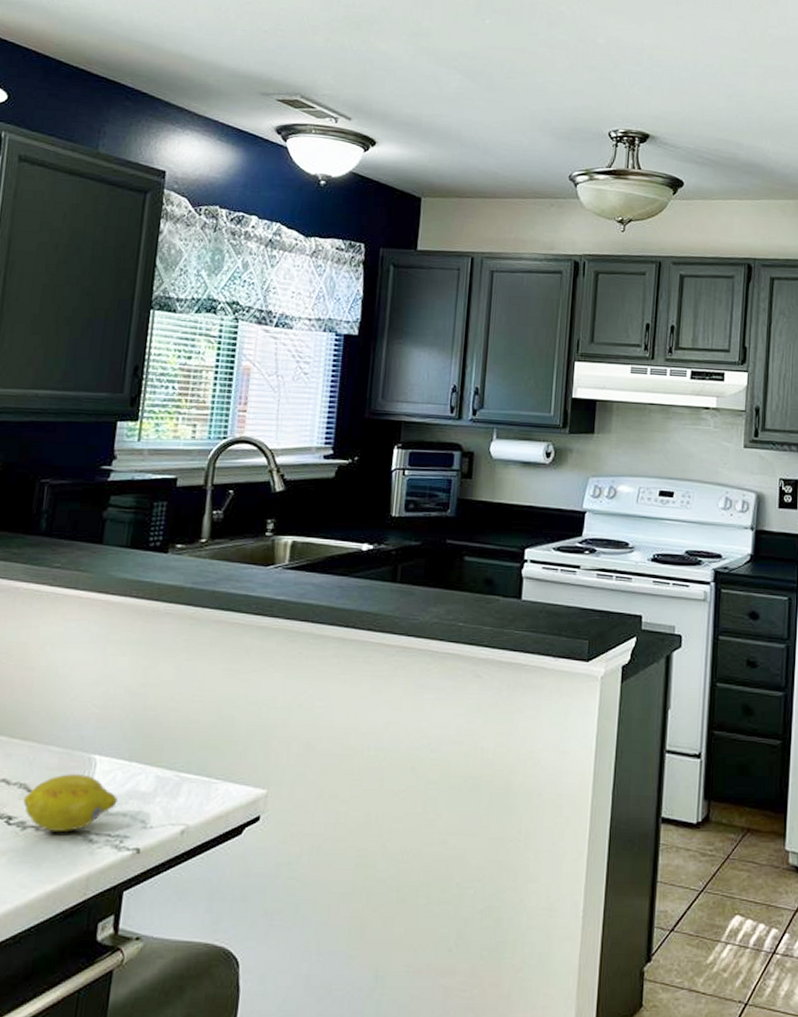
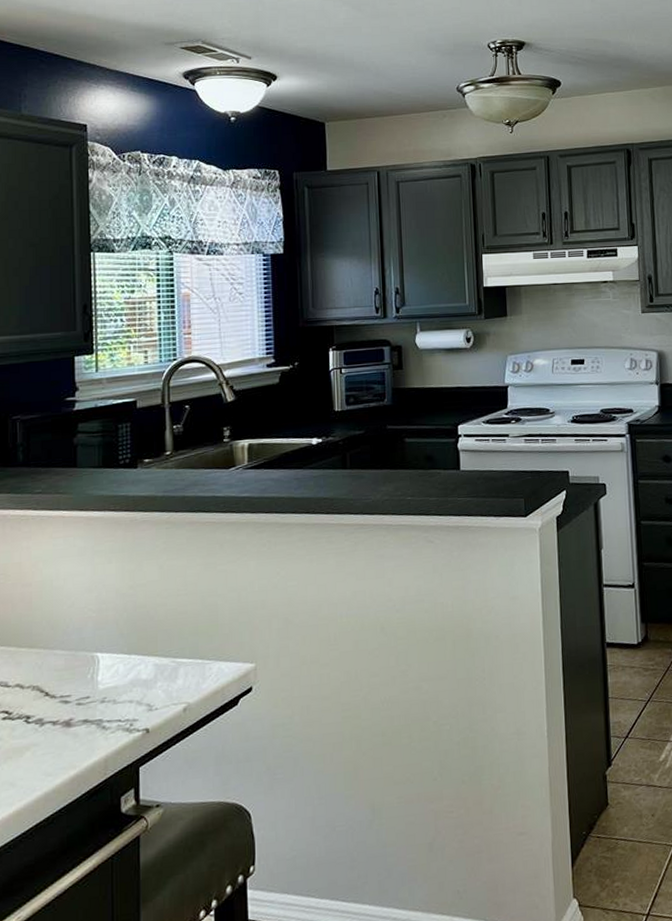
fruit: present [23,774,118,831] -> none [38,671,123,724]

